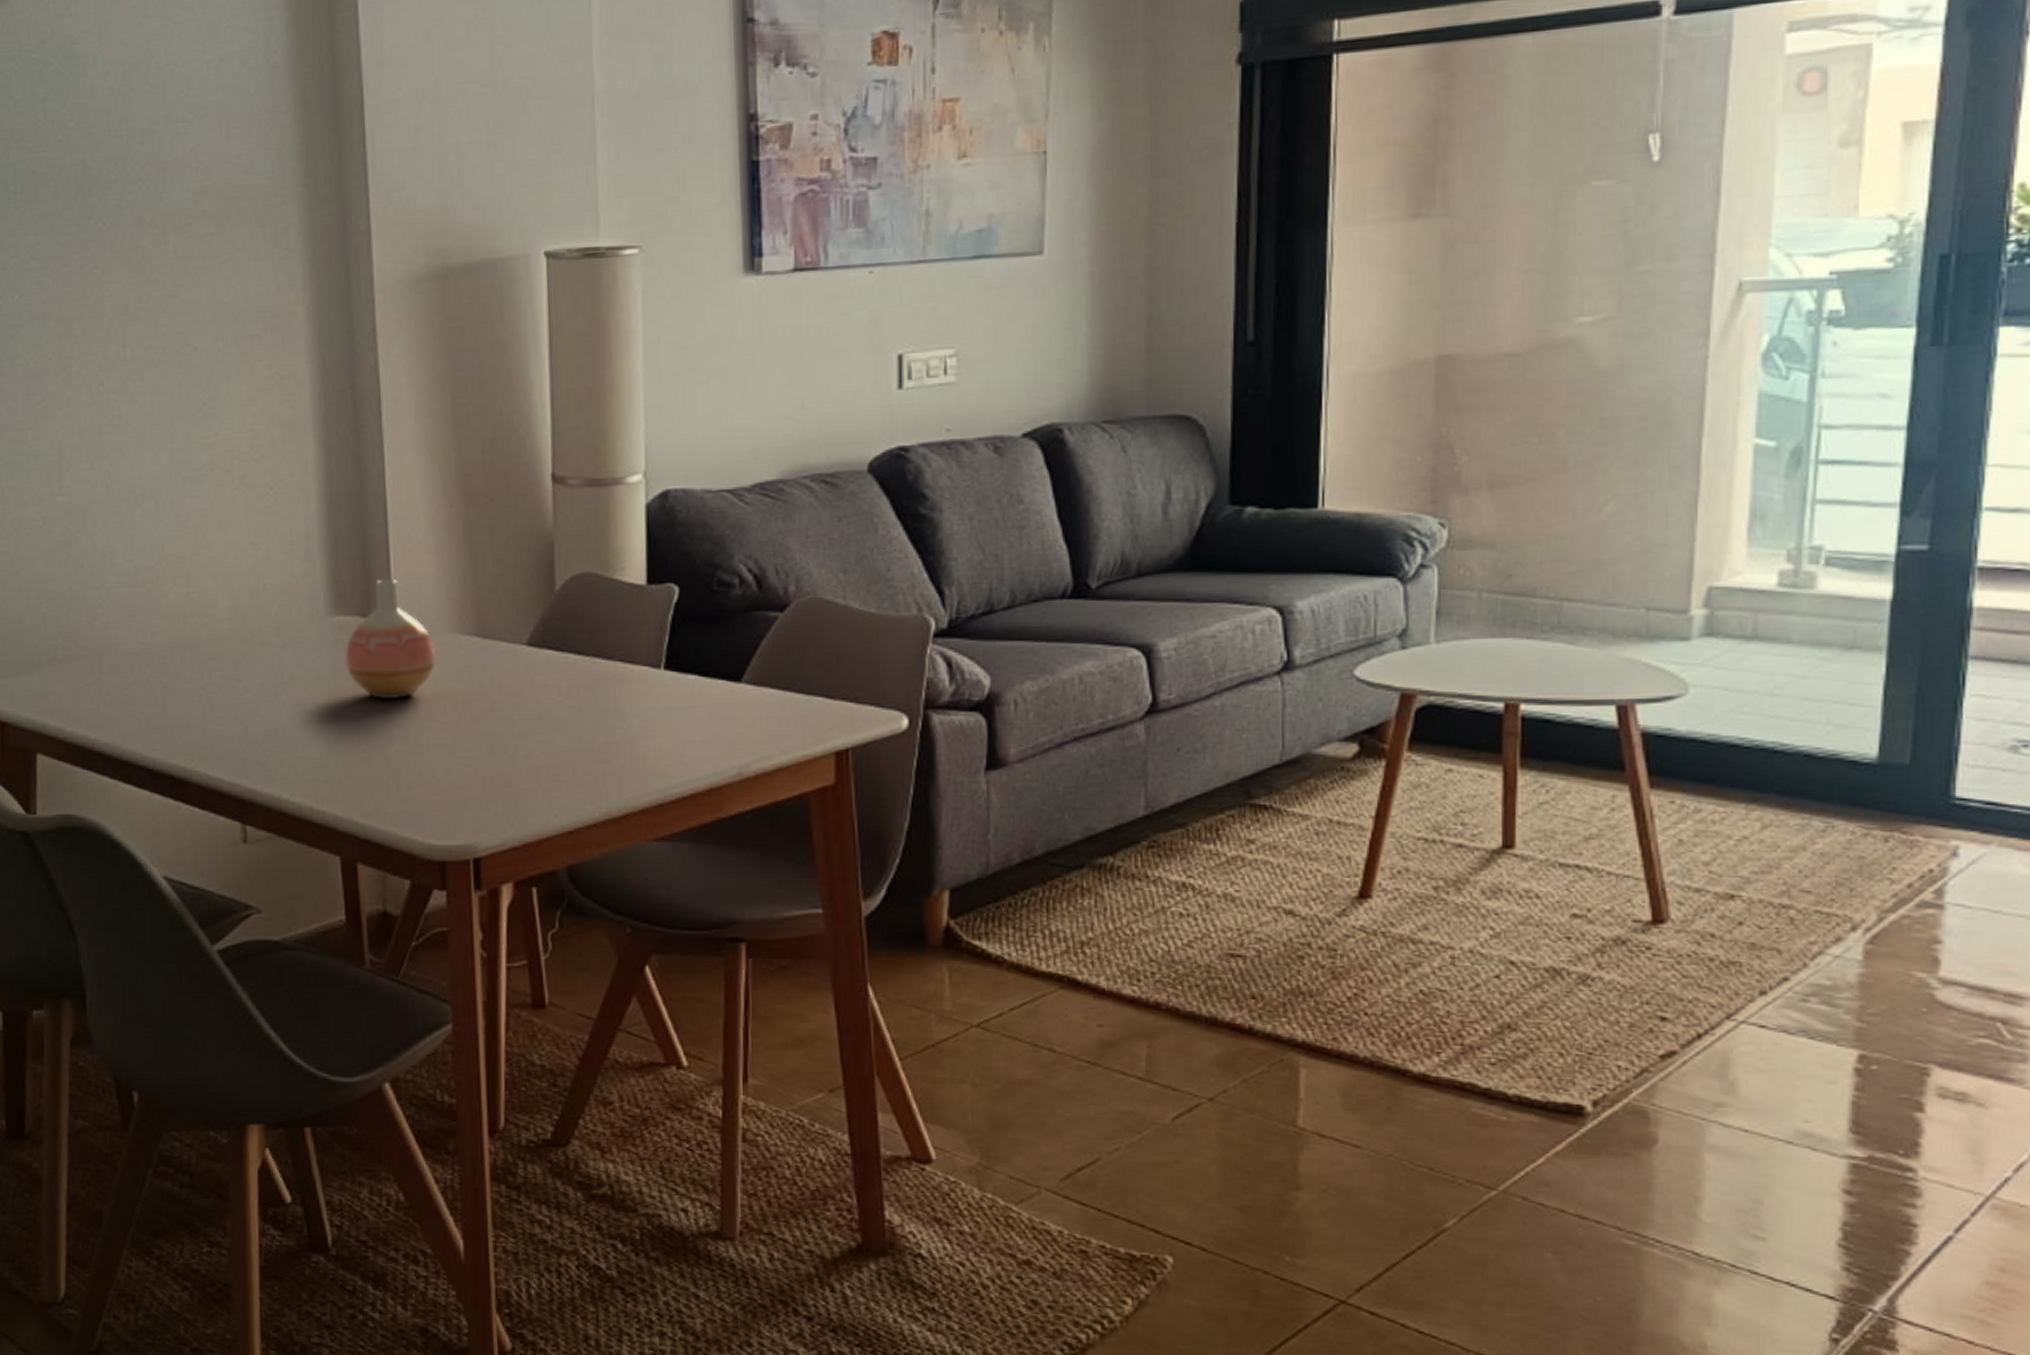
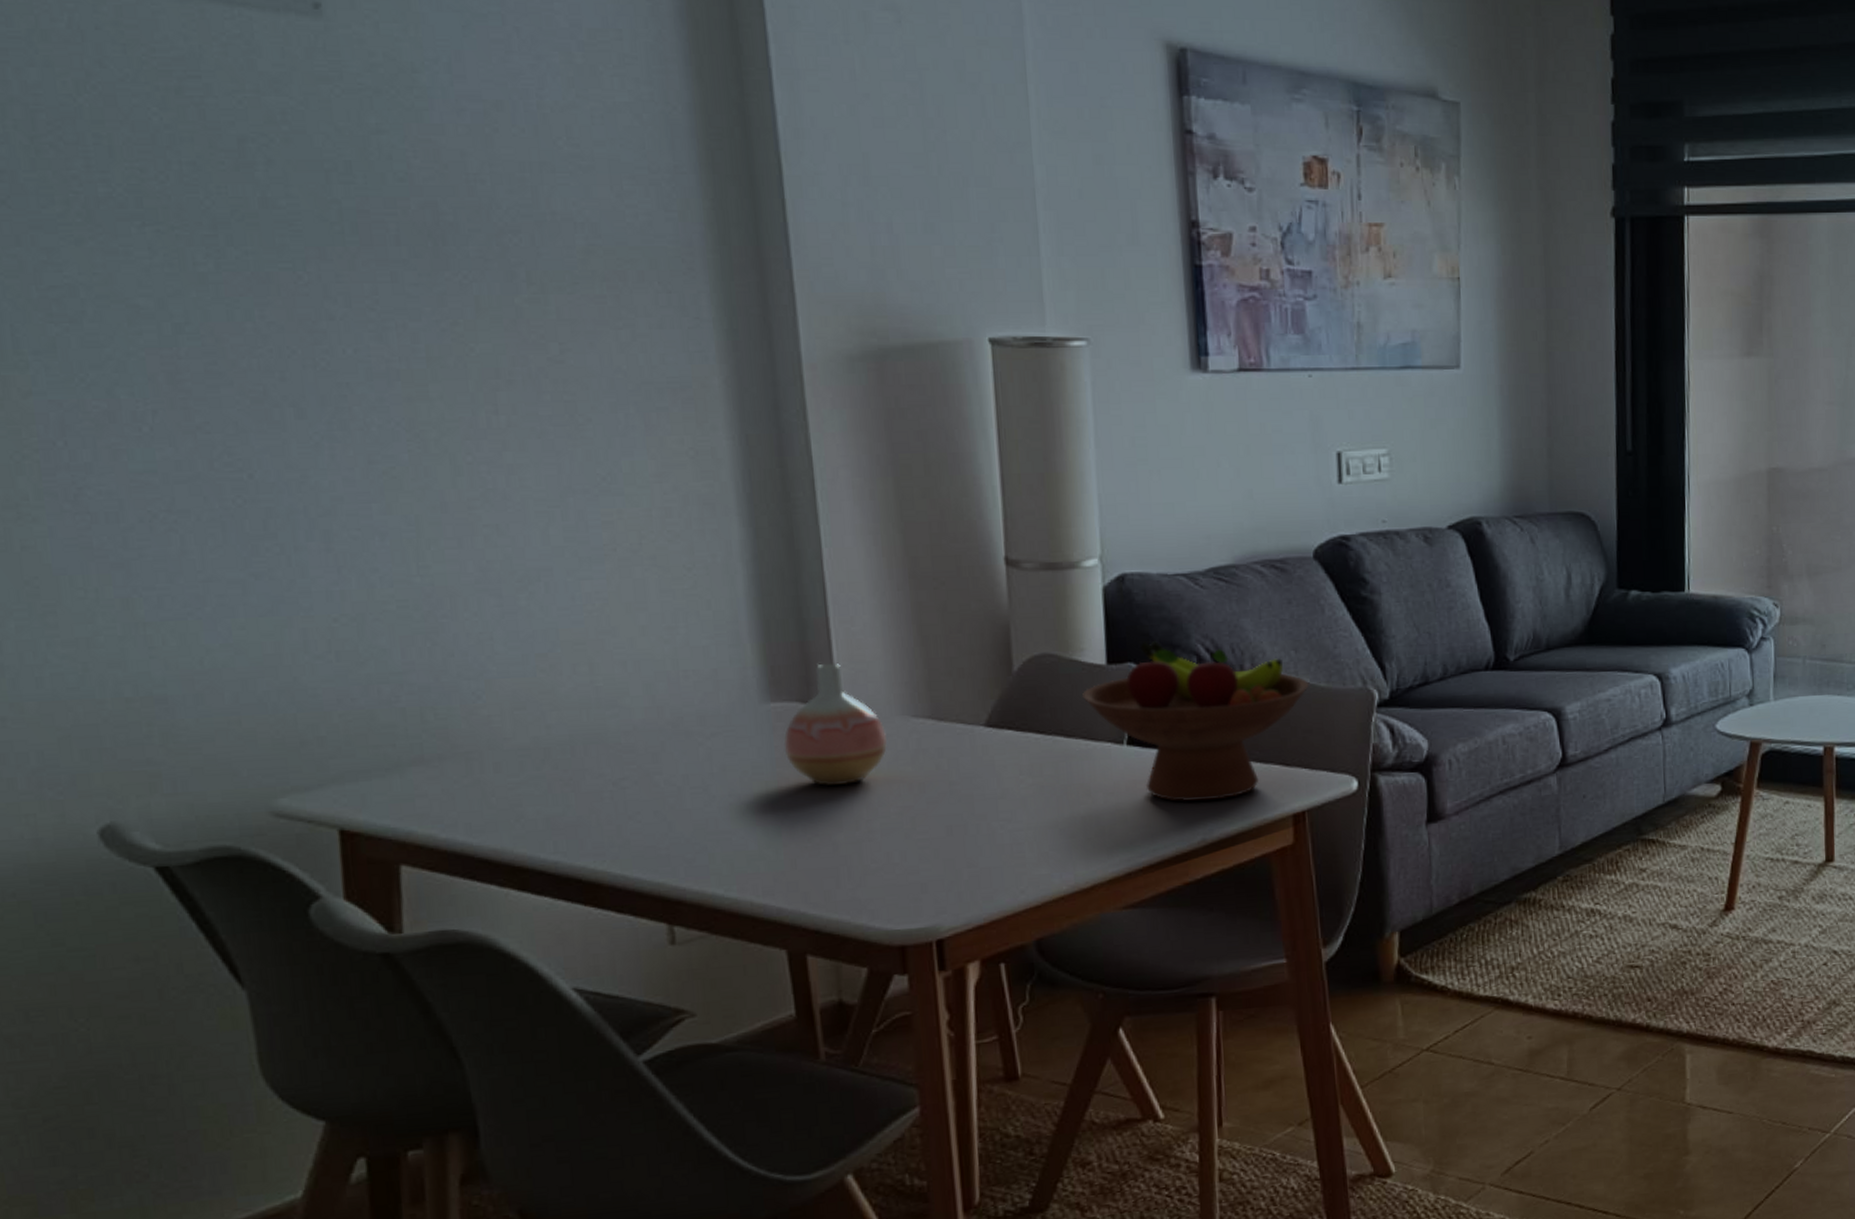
fruit bowl: none [622,560,859,733] -> present [1082,640,1310,802]

